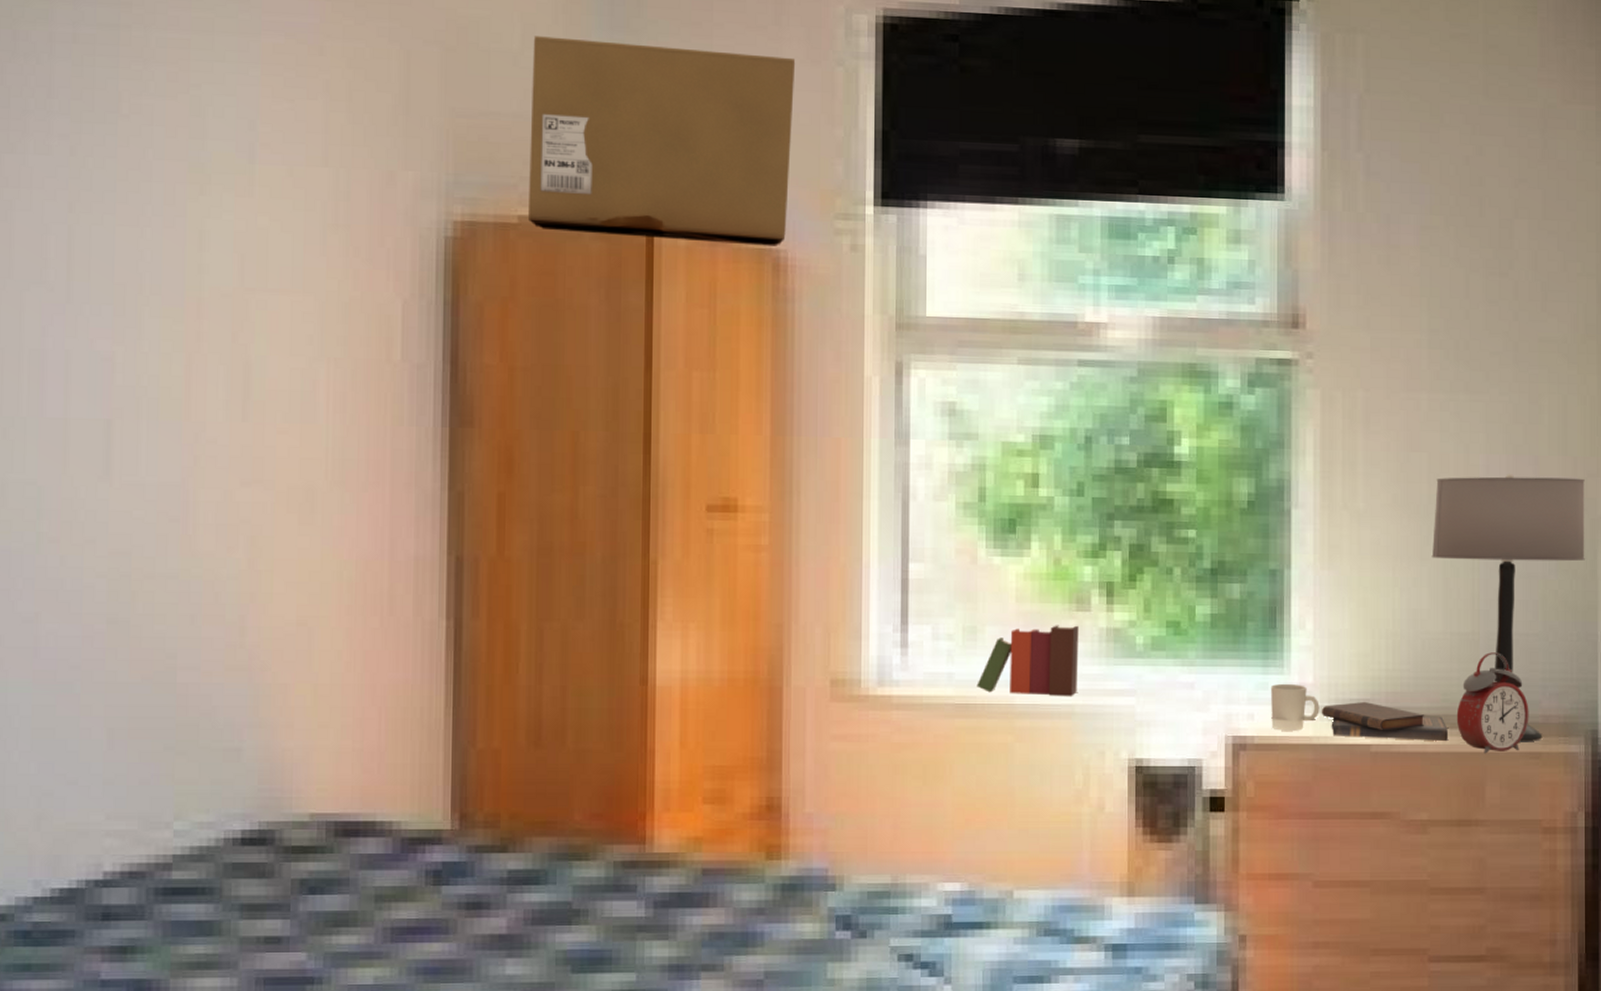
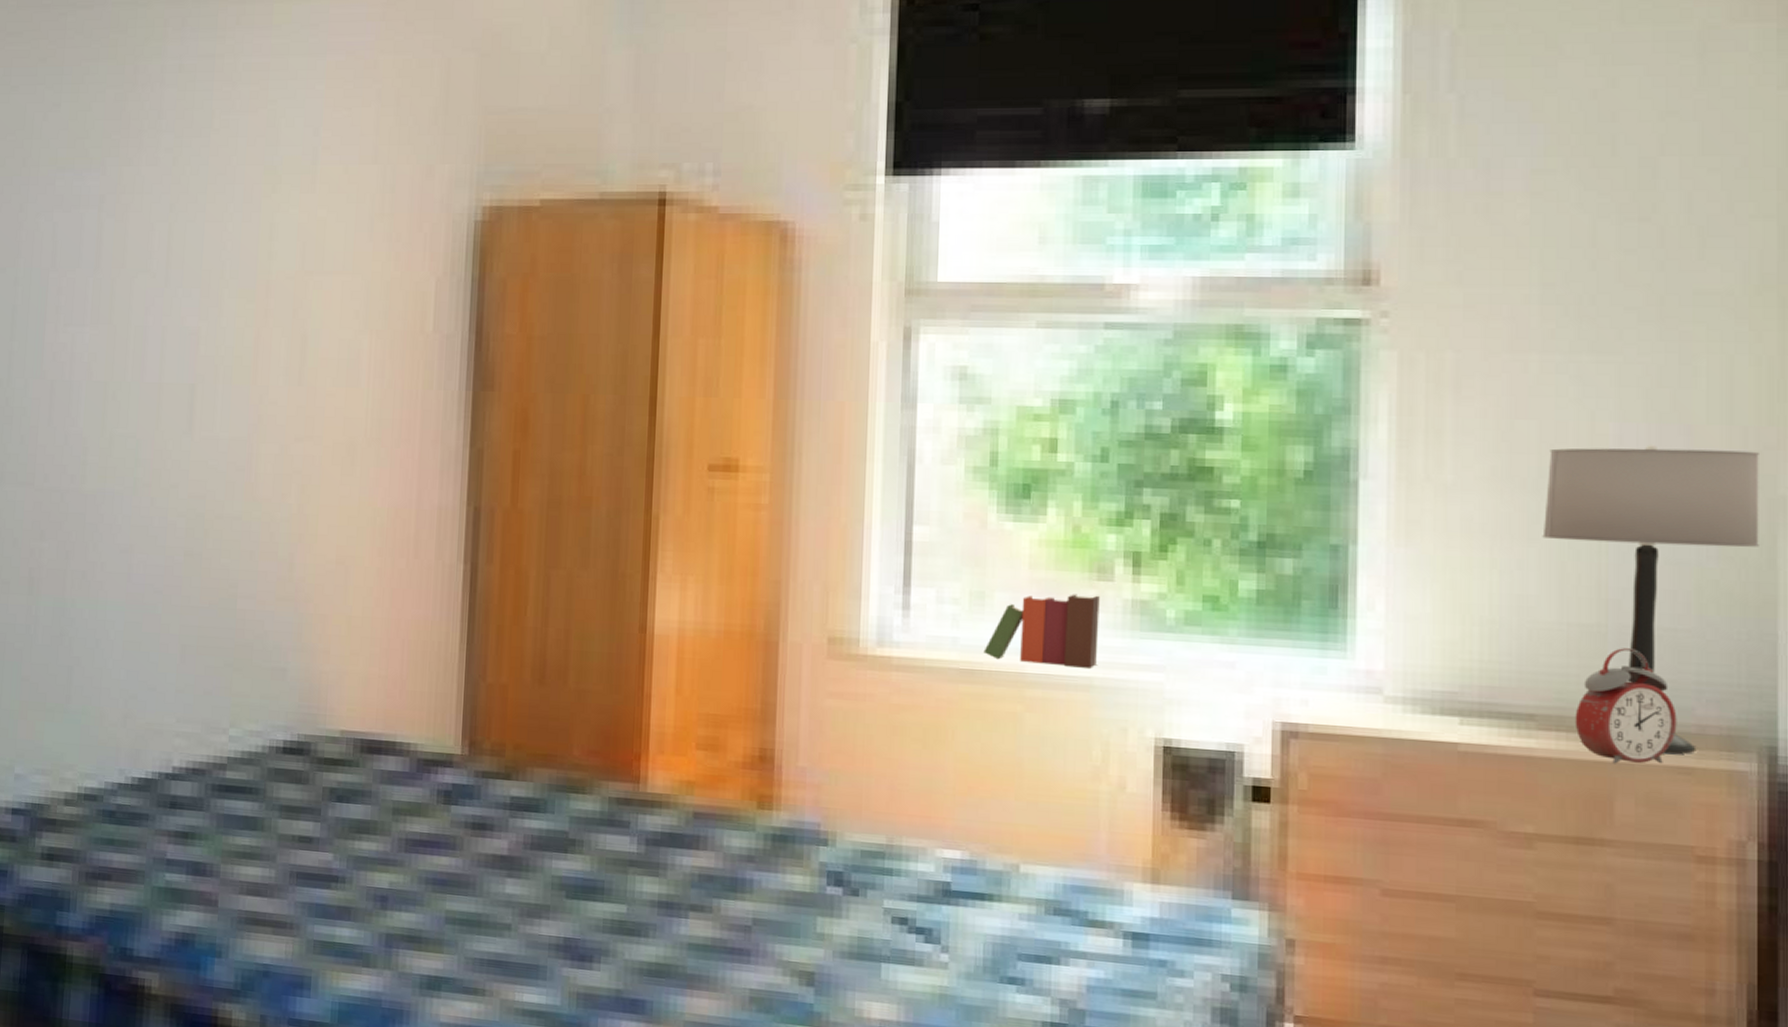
box: present [527,36,796,246] -> none [549,36,809,218]
mug: present [1271,683,1320,732] -> none [1330,668,1392,722]
diary: present [1321,702,1448,742] -> none [1393,694,1563,747]

